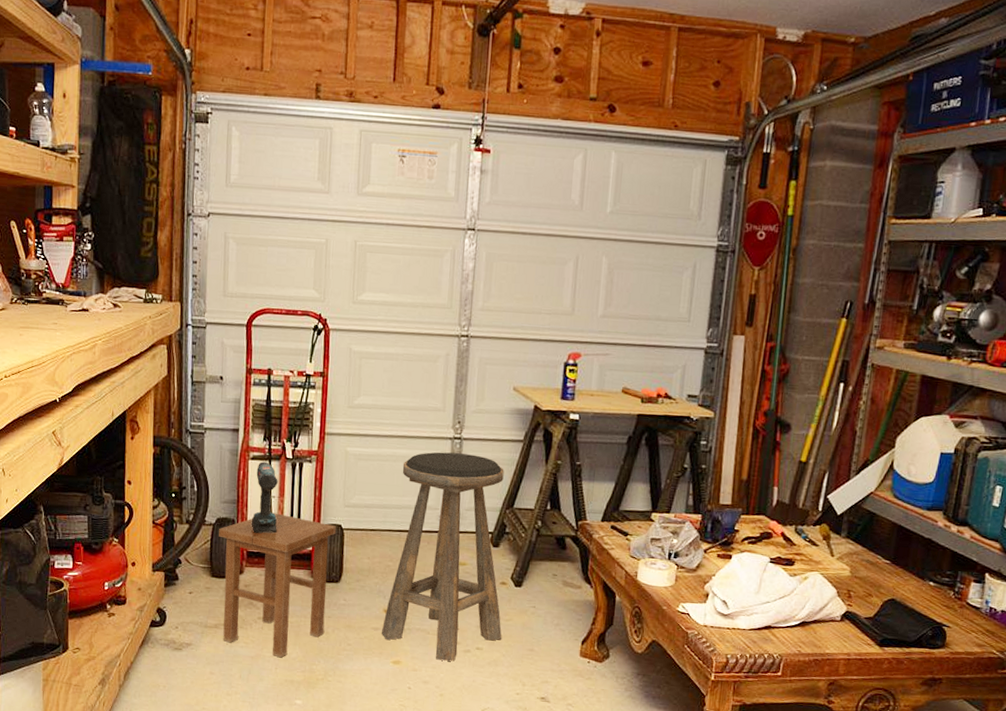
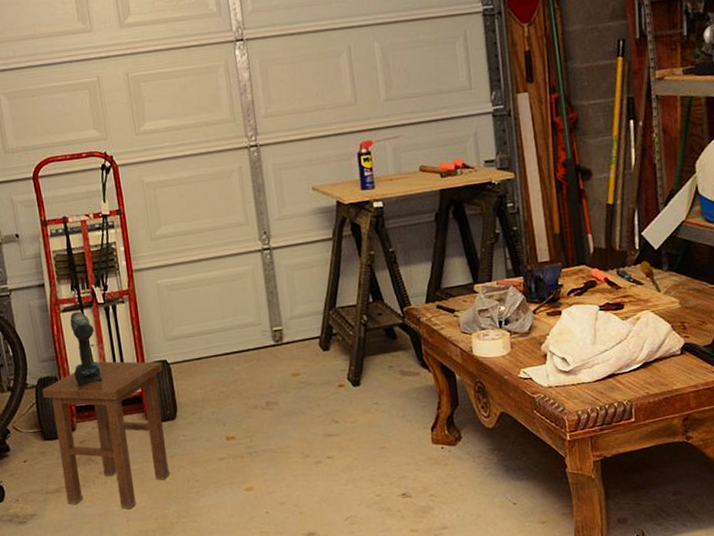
stool: present [382,452,504,661] -> none [216,262,351,478]

